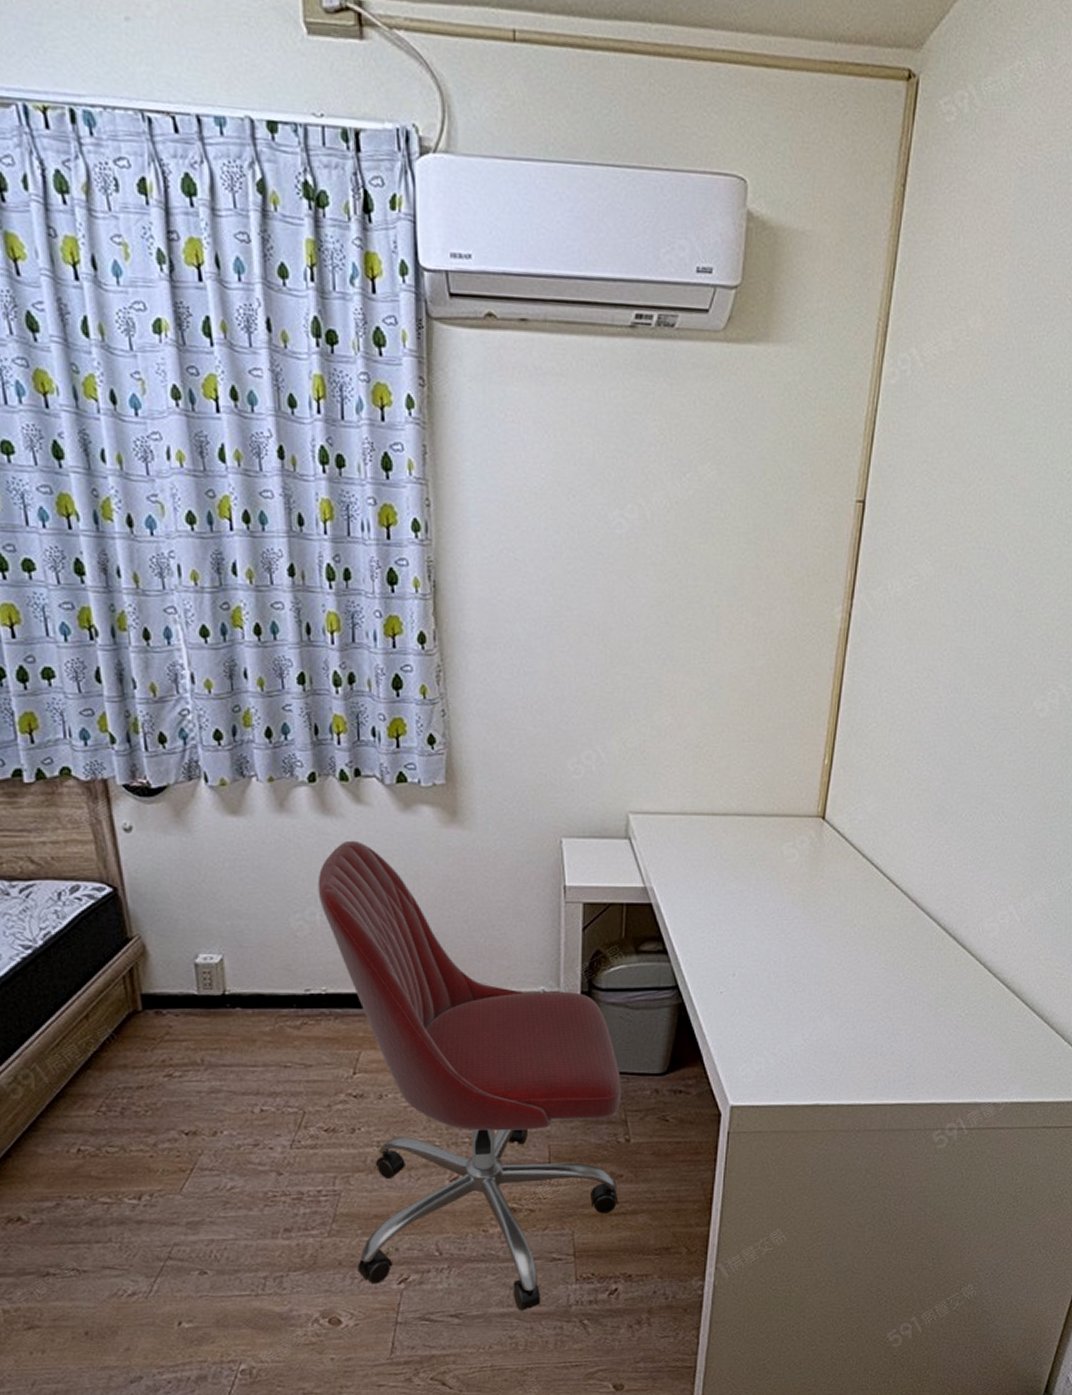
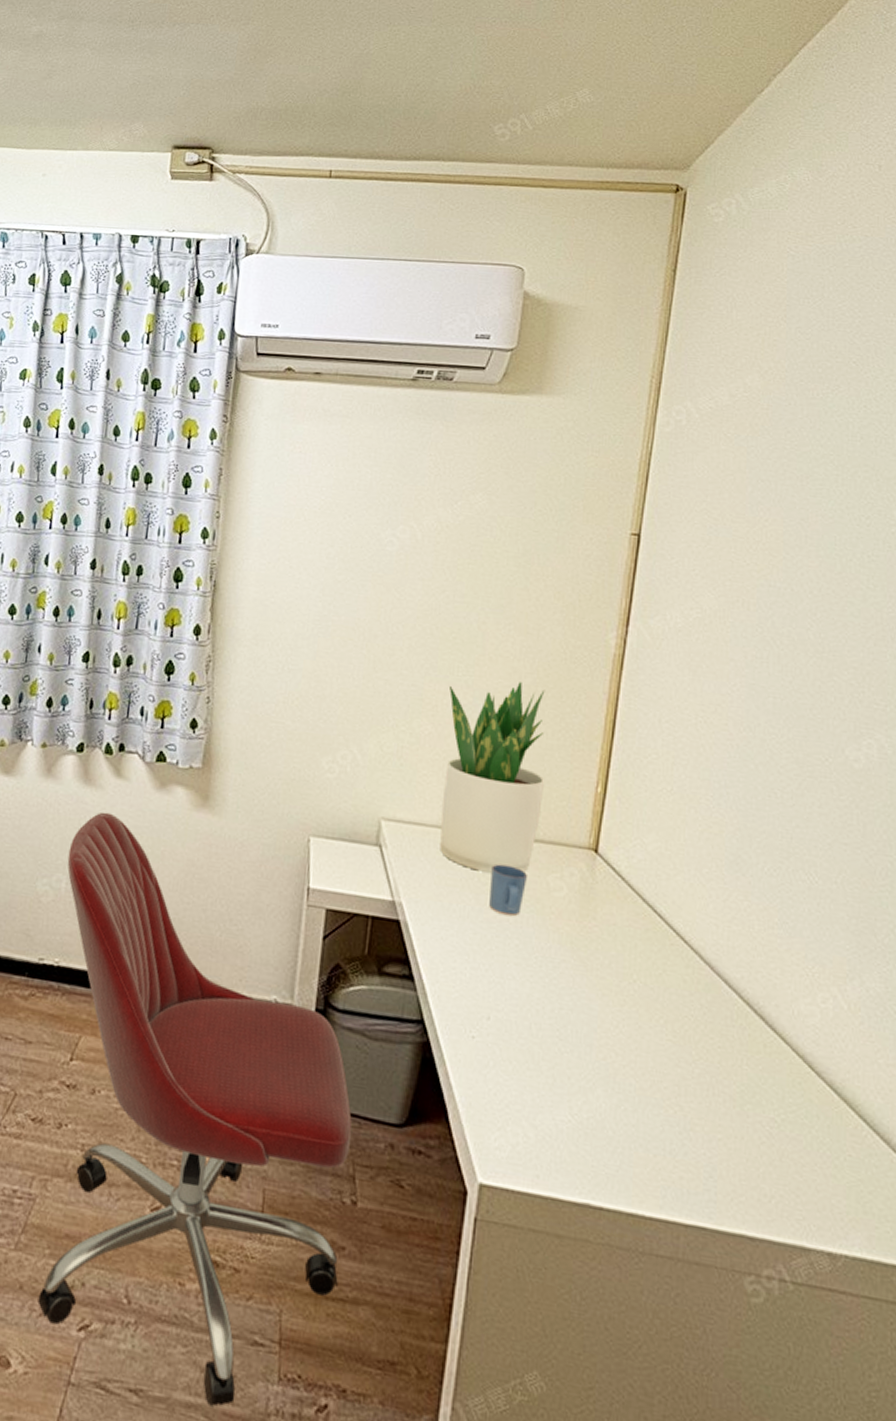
planter: none [684,665,778,851] -> present [440,682,545,874]
mug: none [731,841,764,886] -> present [489,864,527,917]

